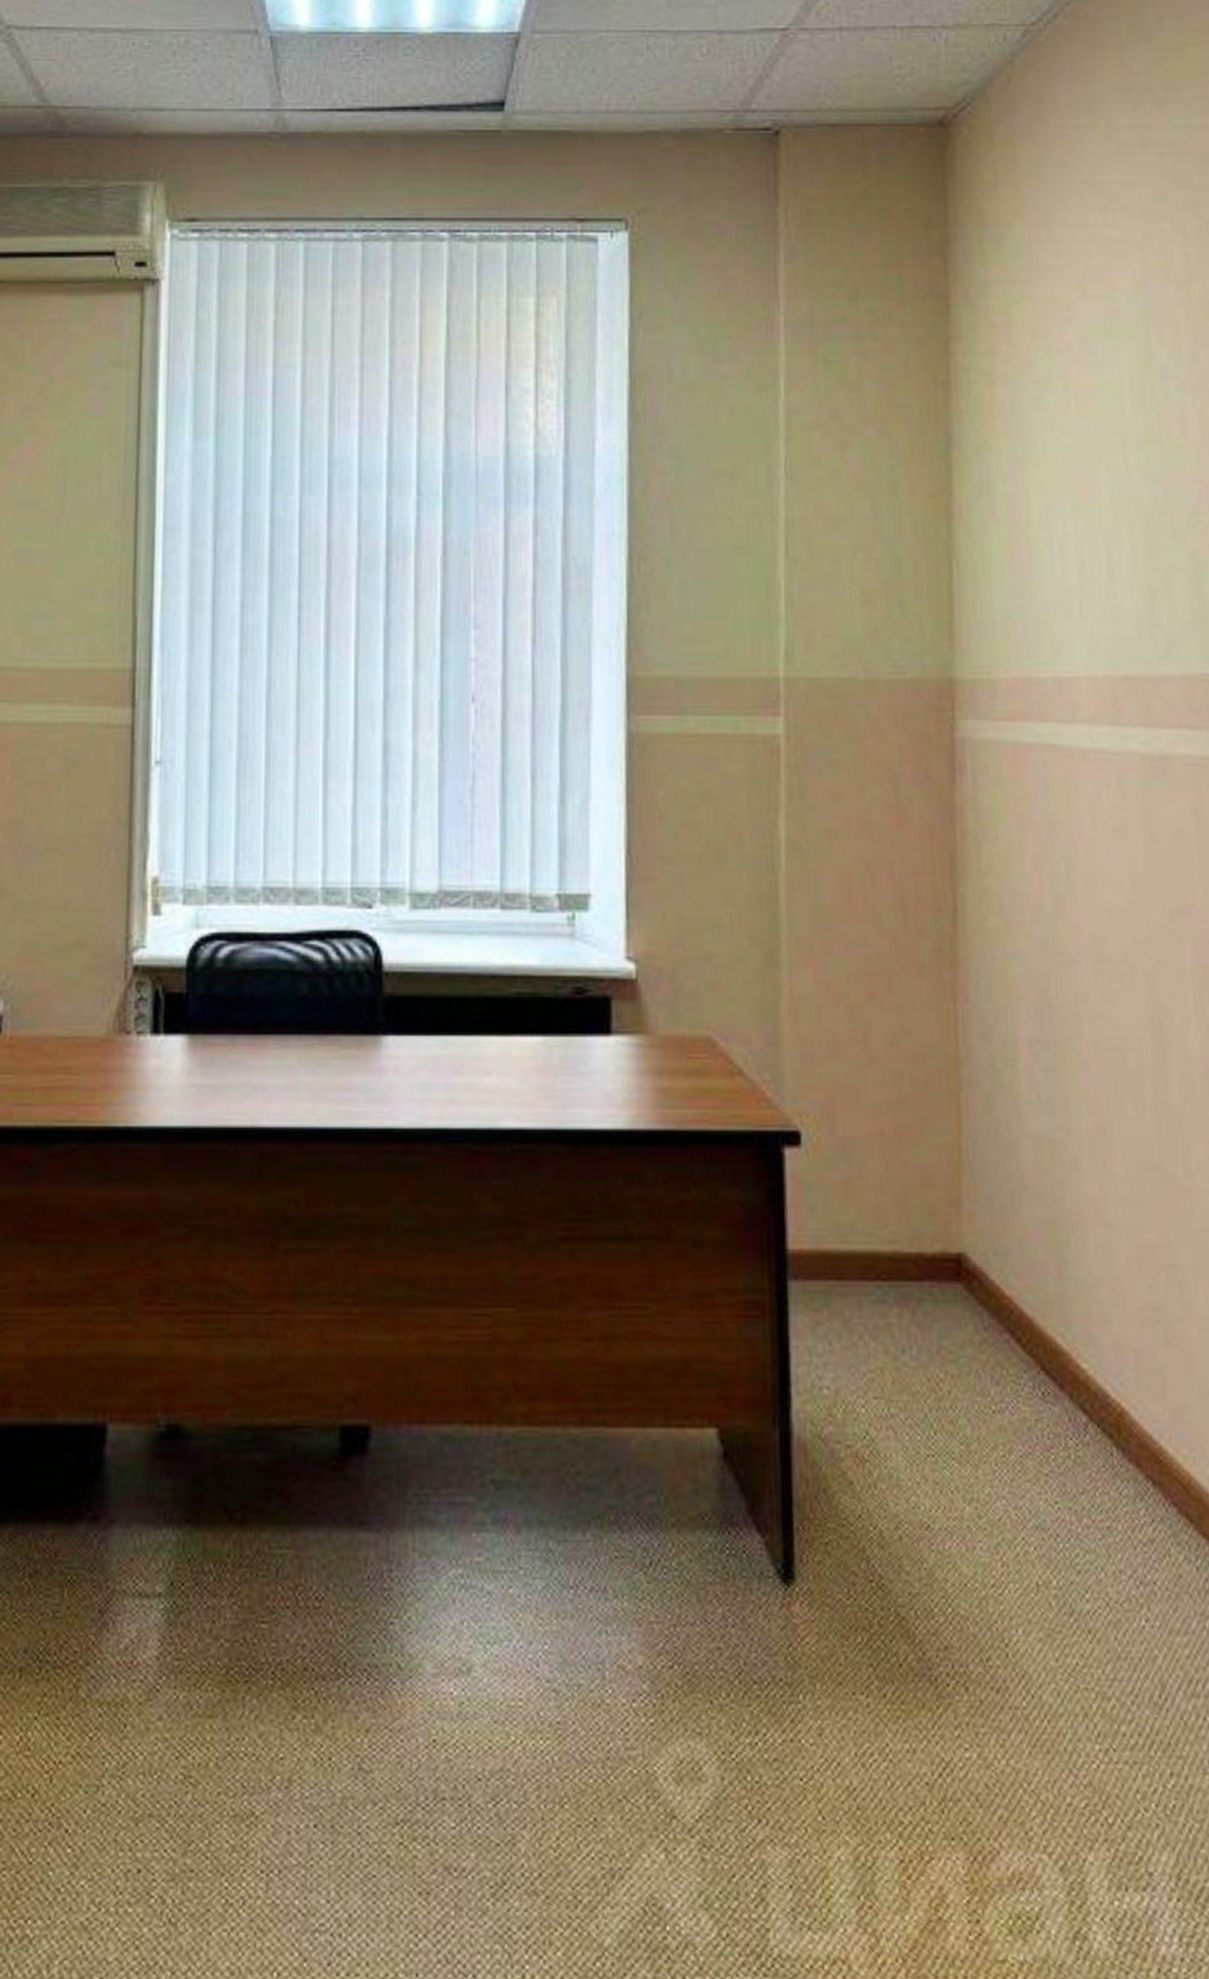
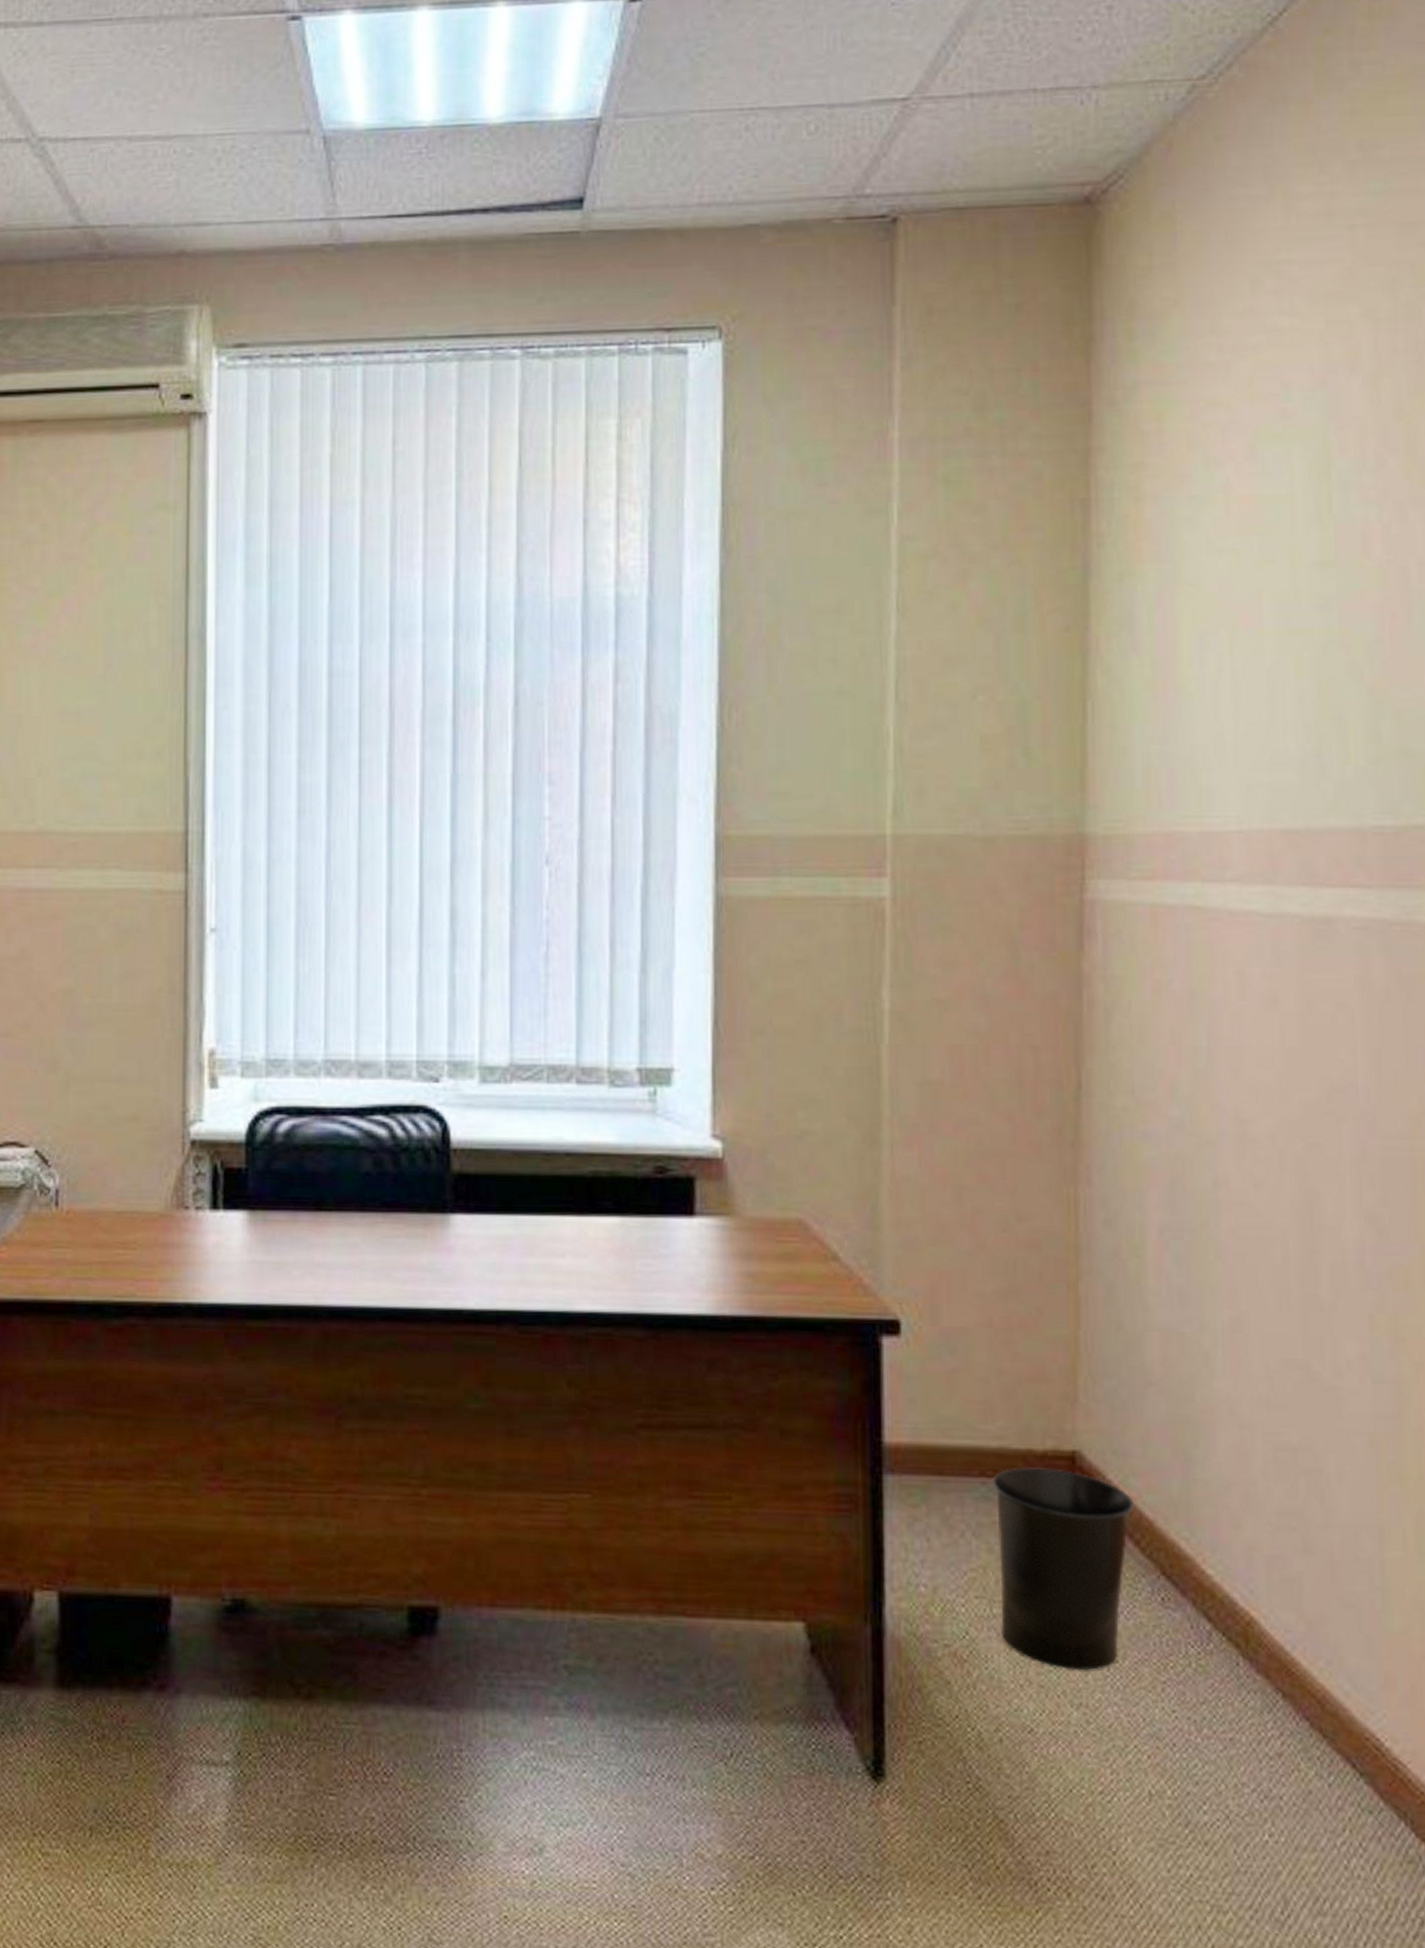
waste bin: none [887,1270,1016,1466] -> present [993,1467,1135,1671]

